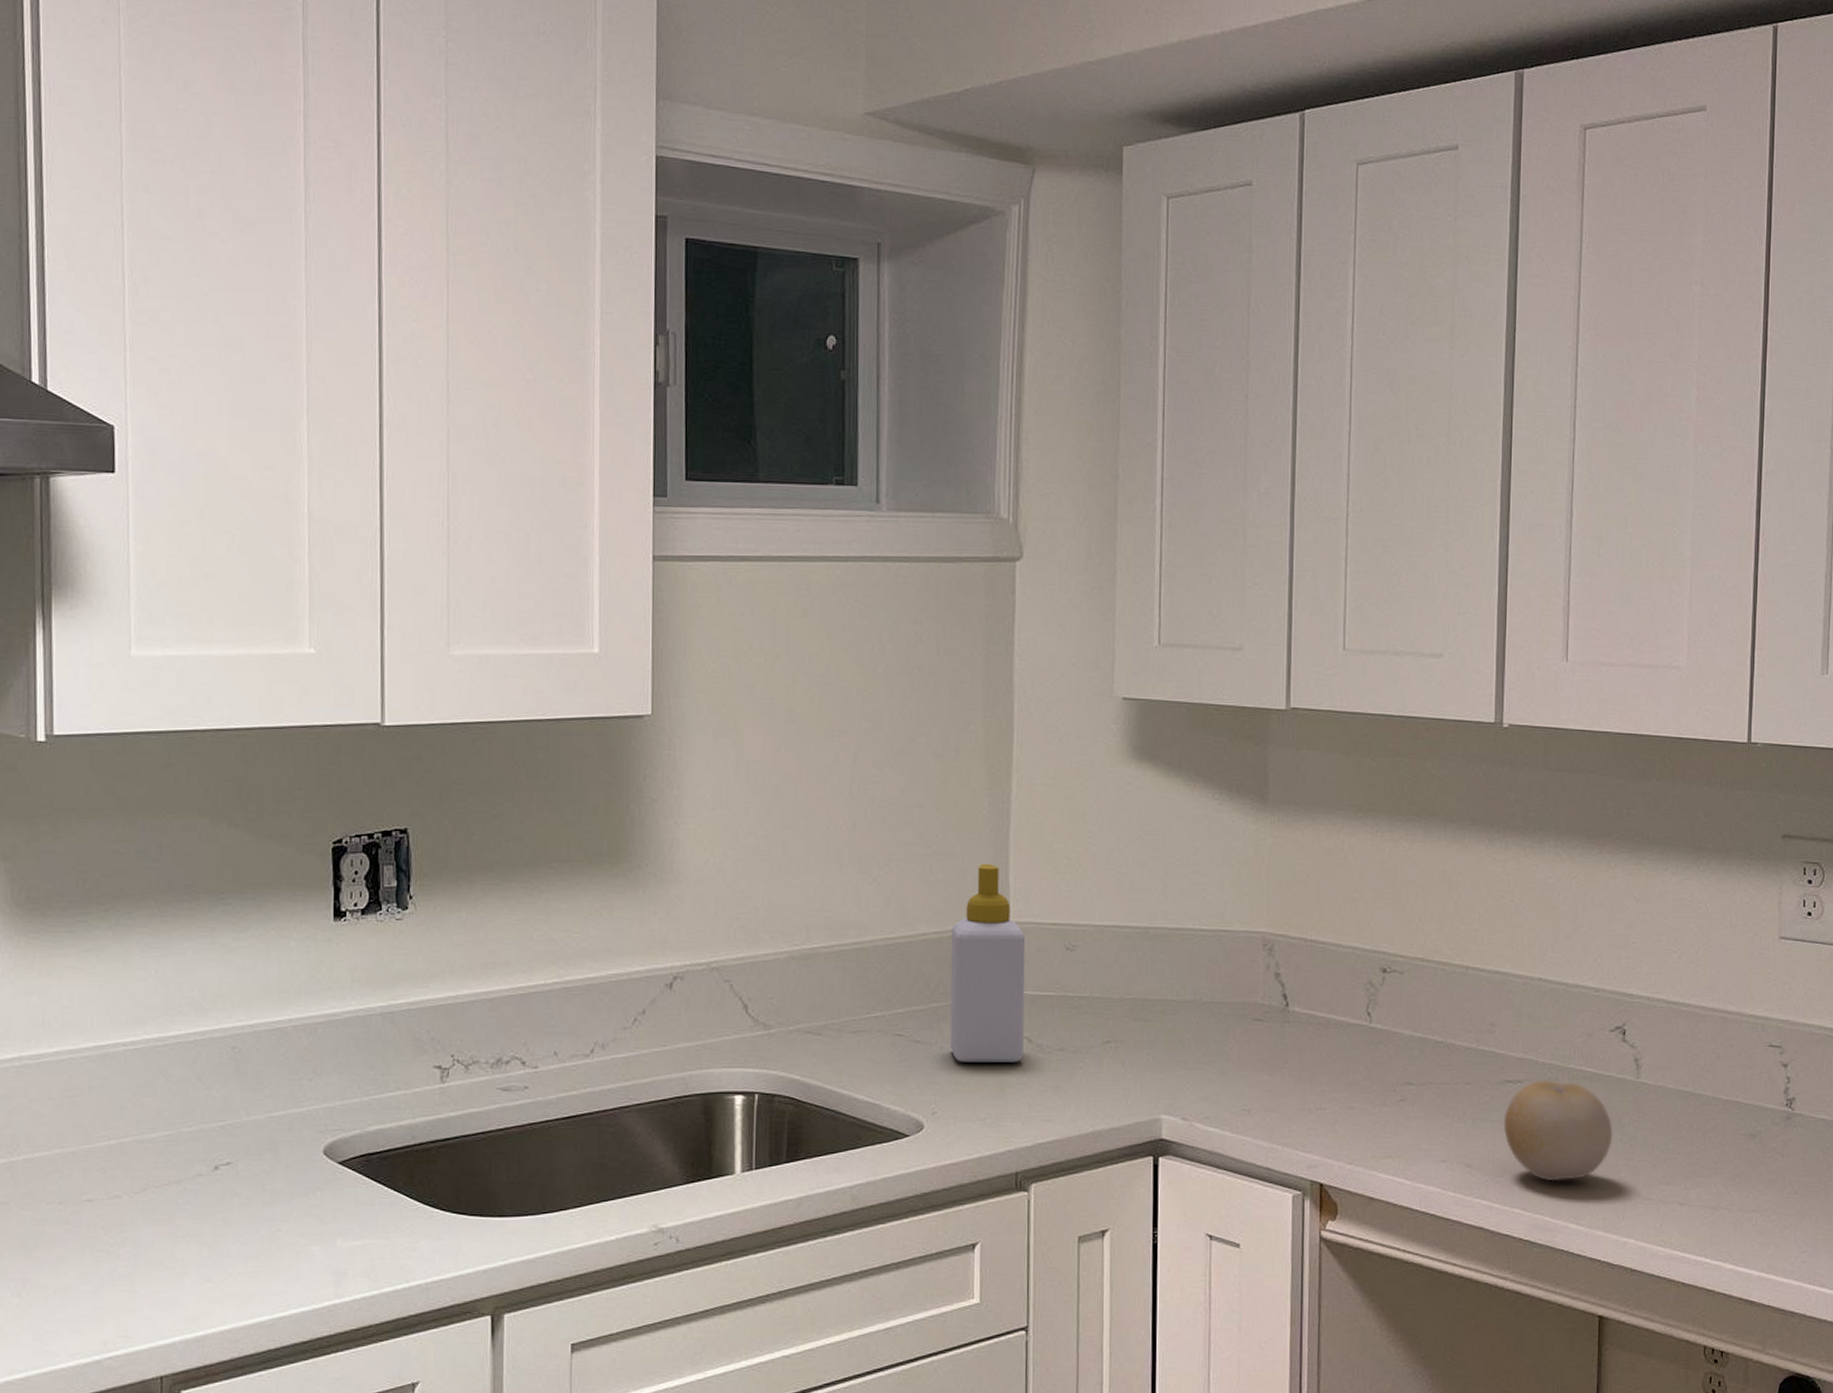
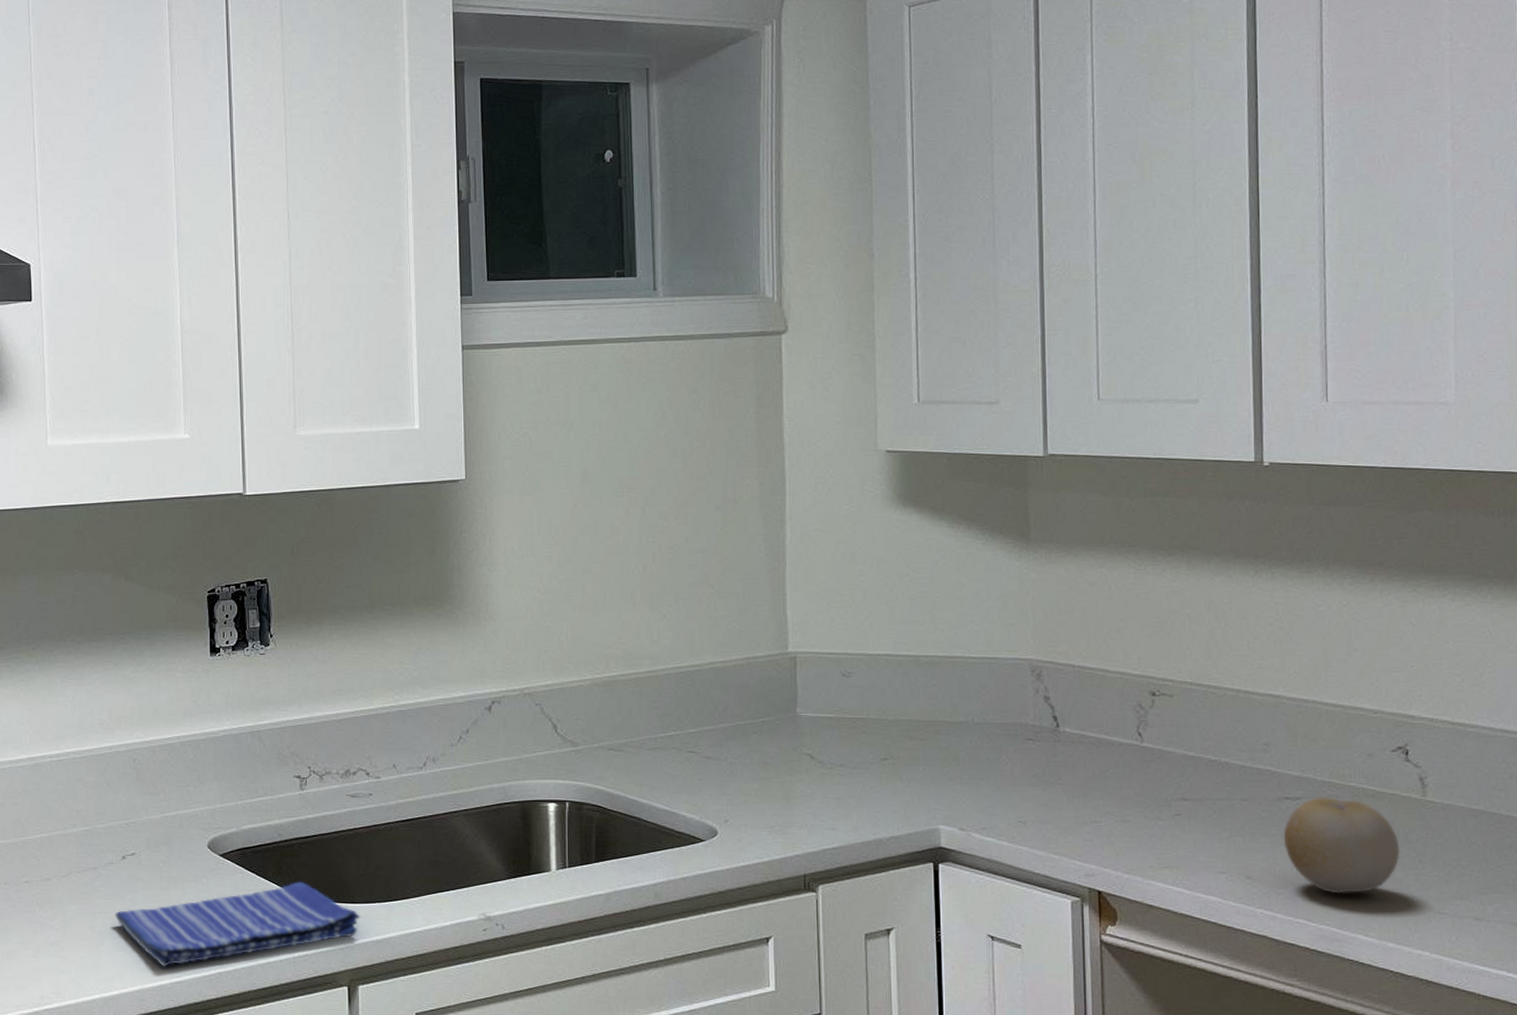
dish towel: none [203,1192,509,1301] -> present [115,881,361,968]
soap bottle: present [950,863,1026,1062] -> none [735,600,806,777]

